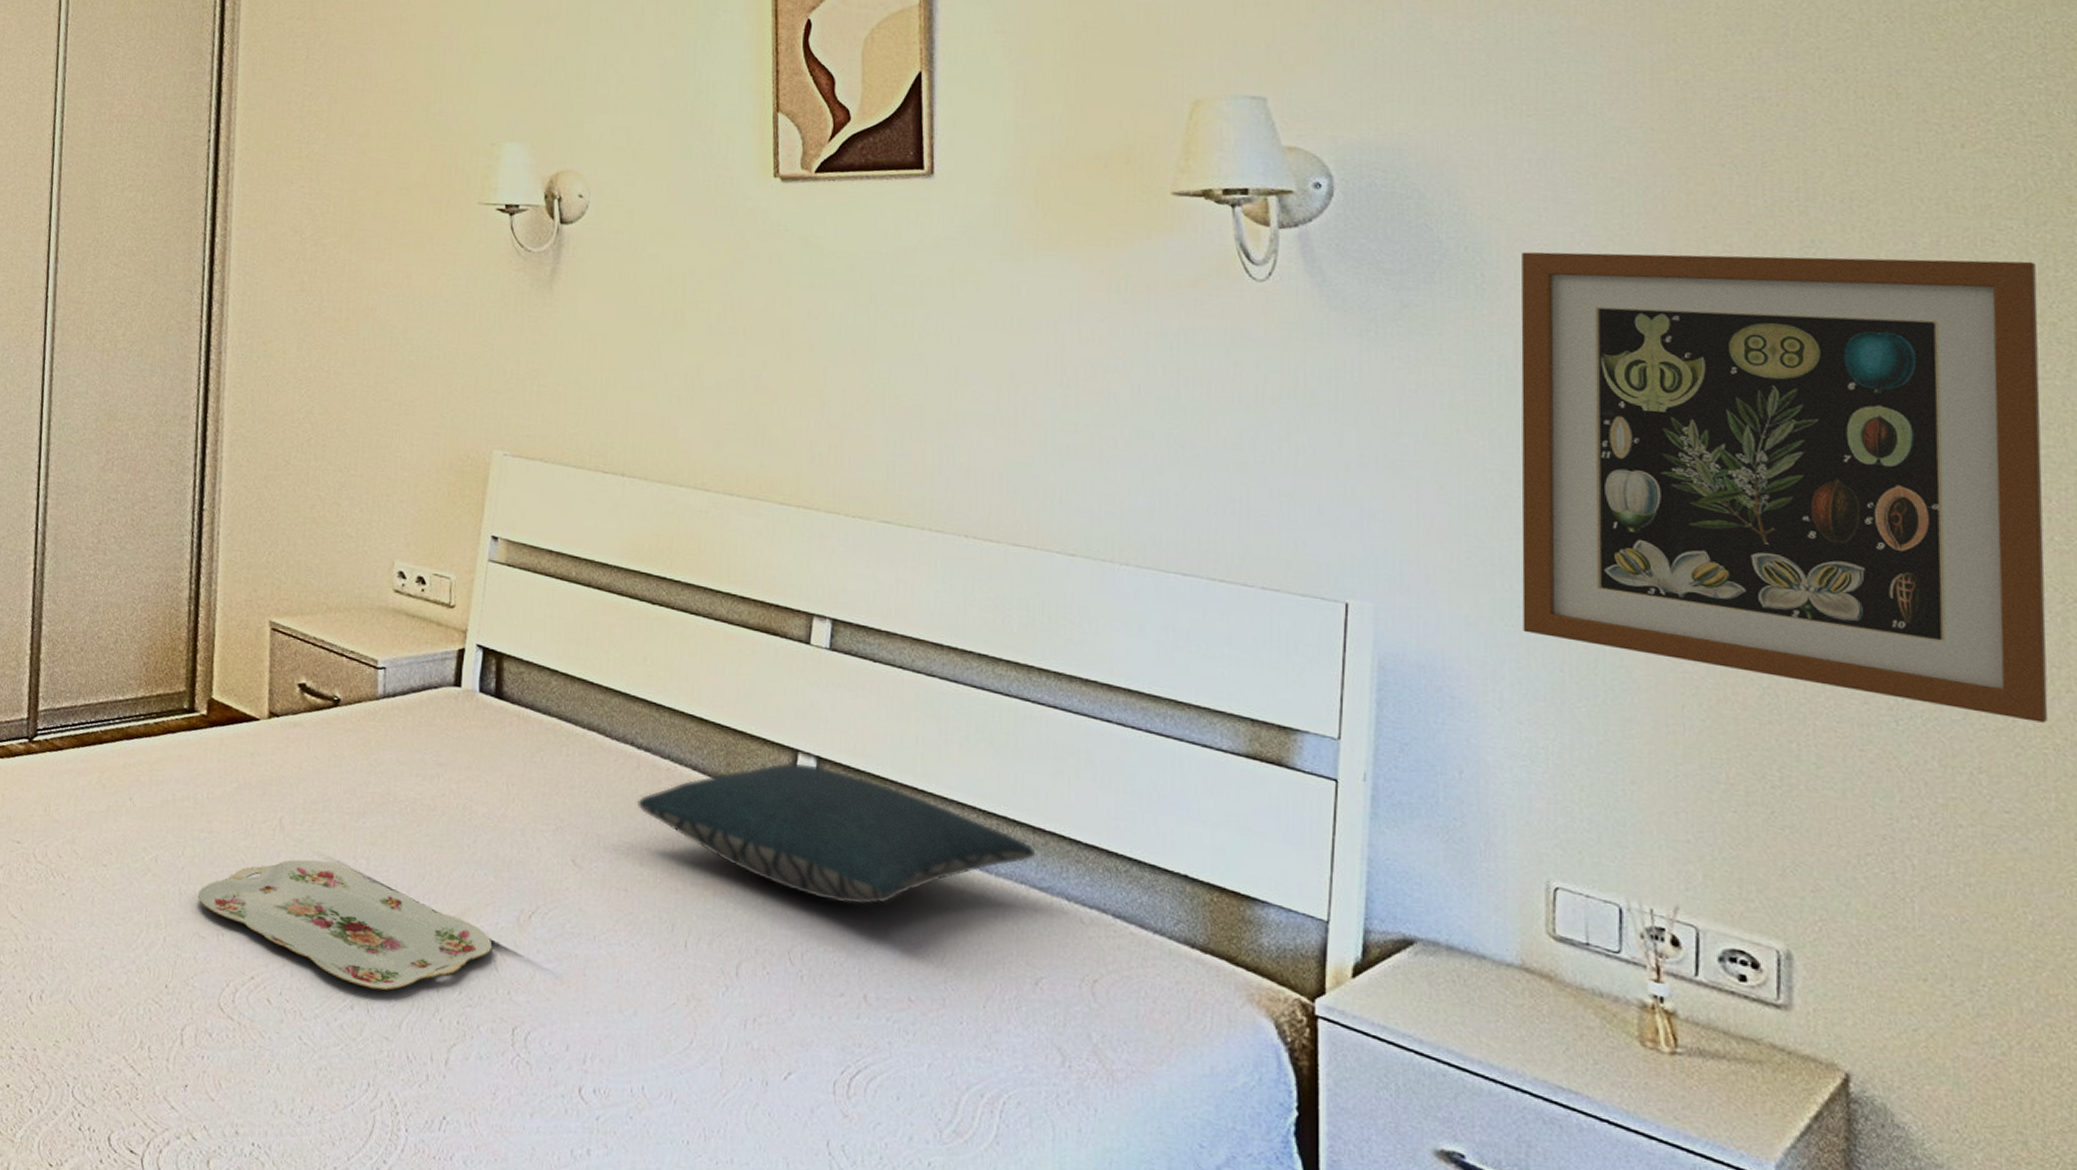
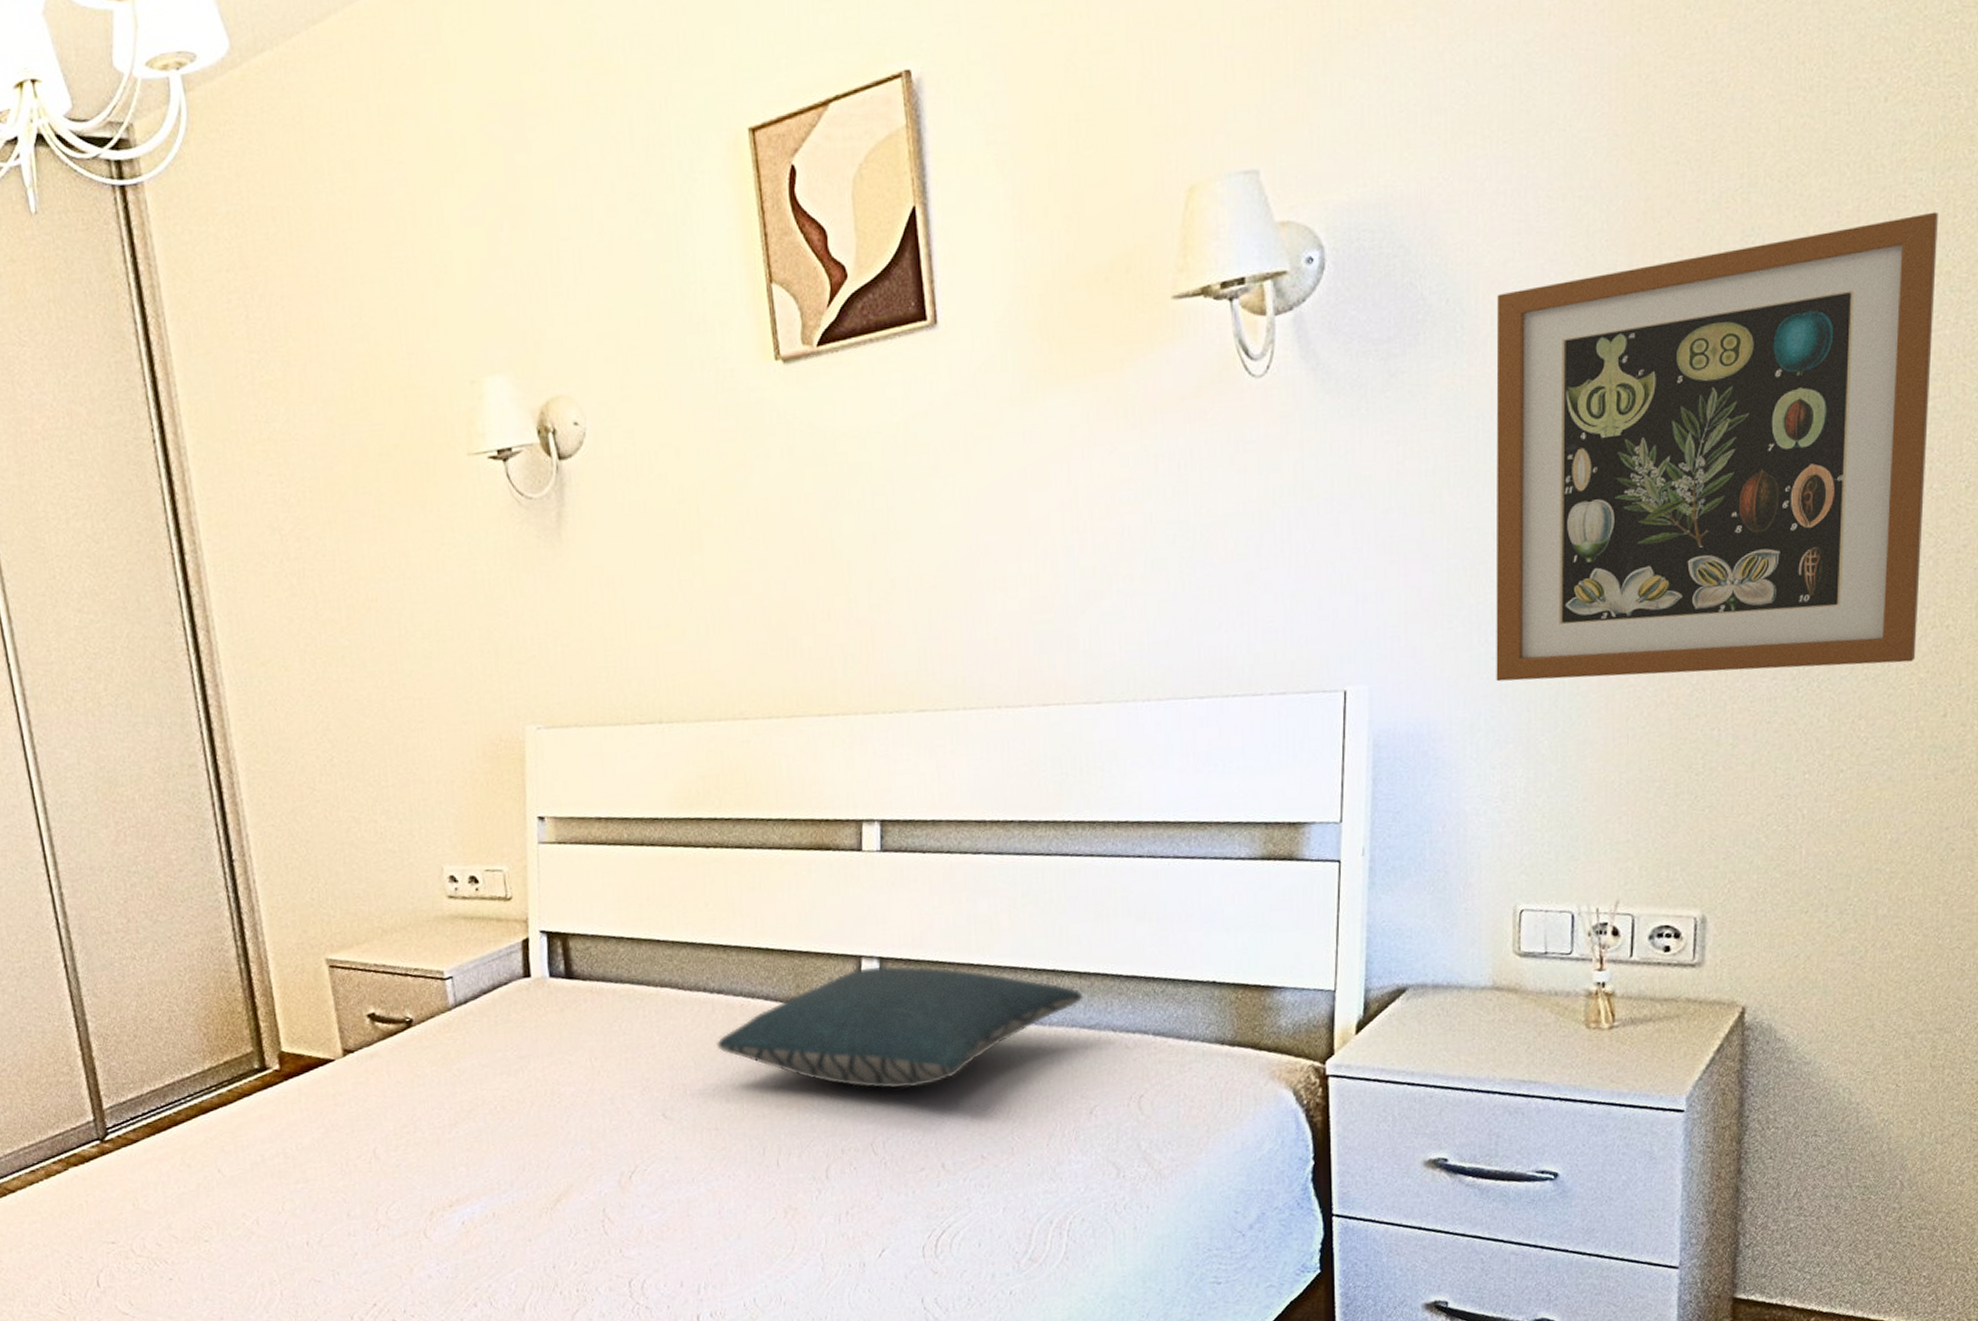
serving tray: present [197,859,493,991] -> none [305,1177,600,1284]

